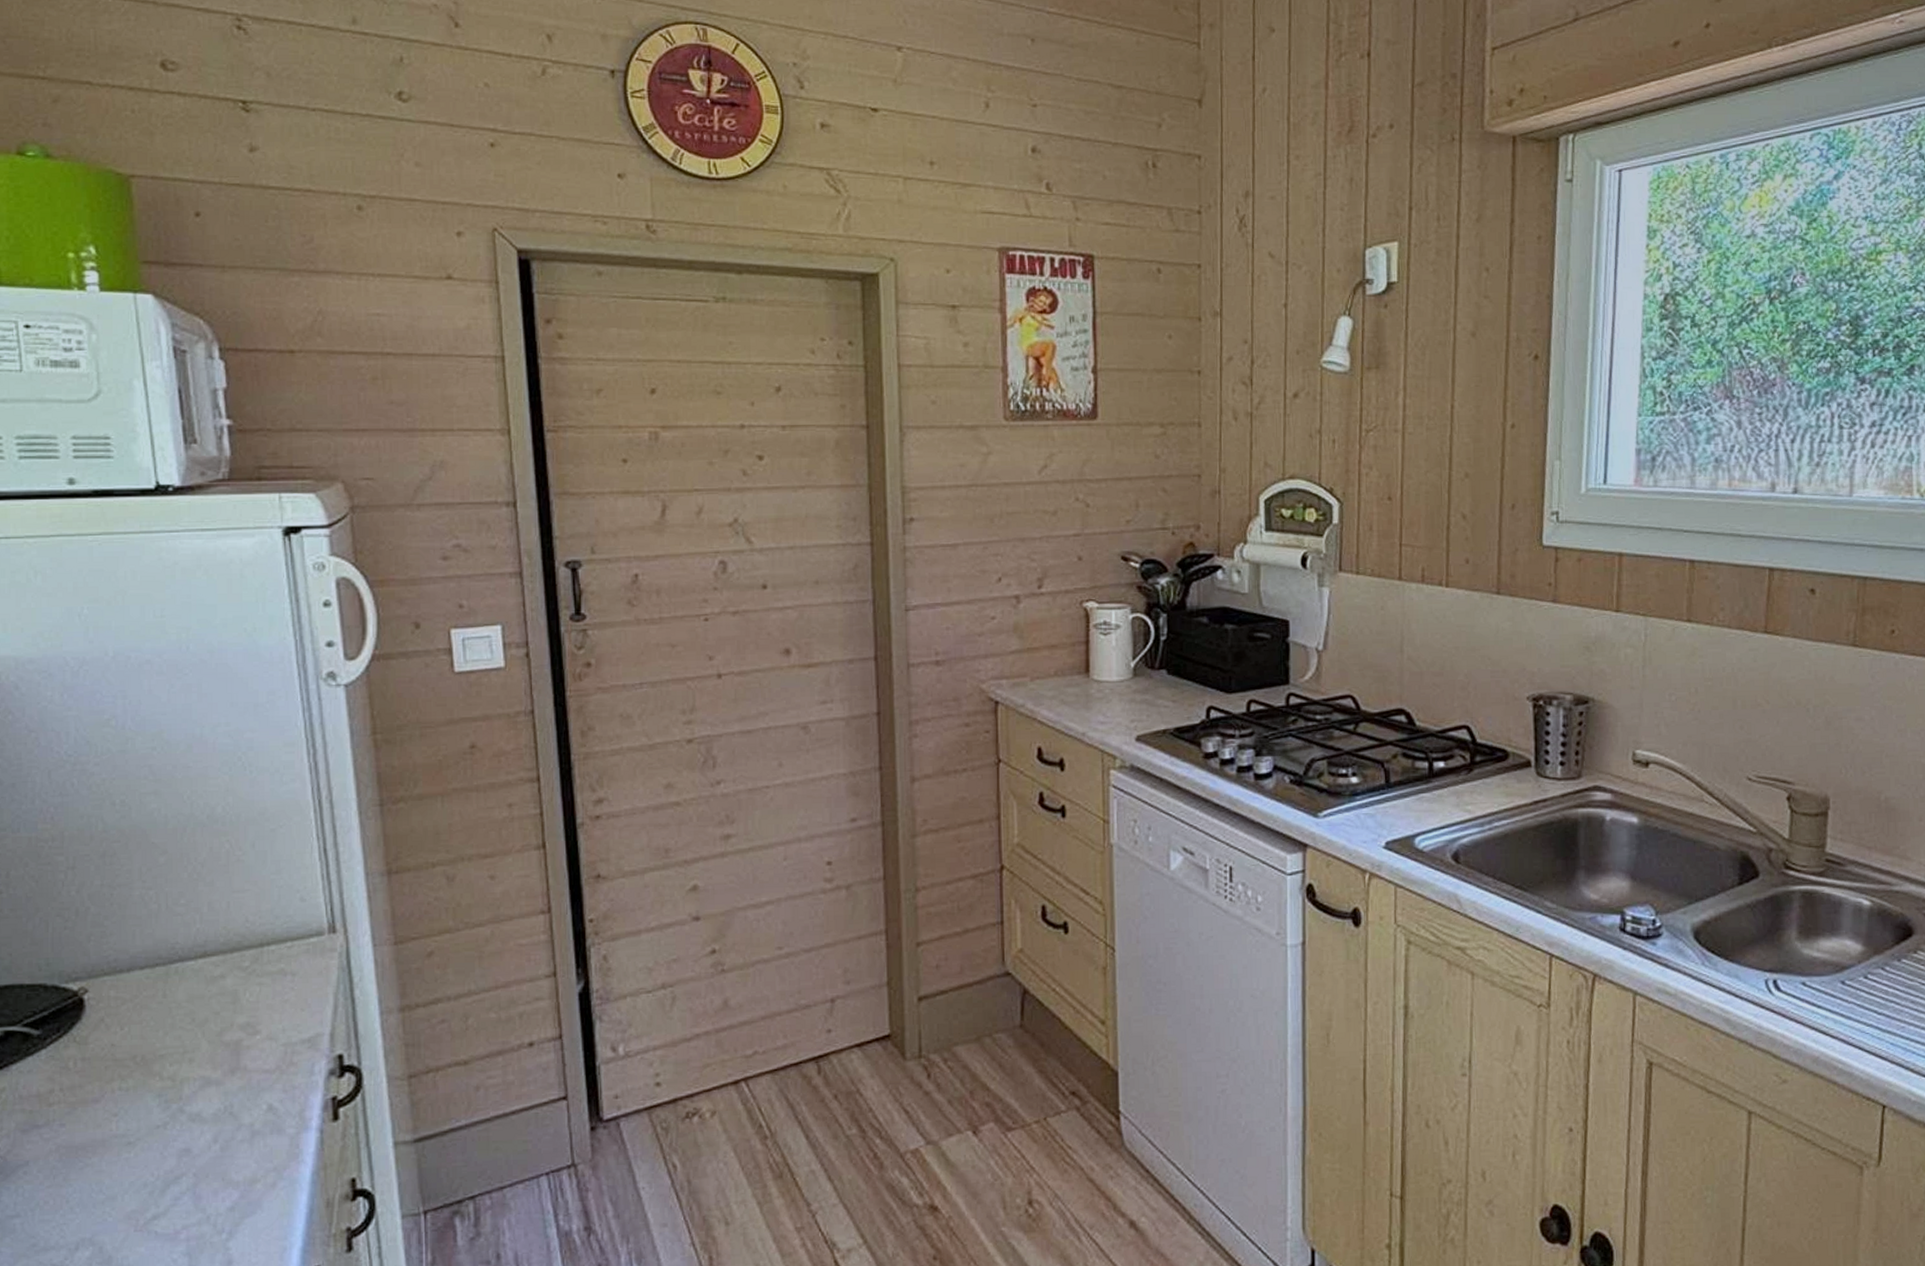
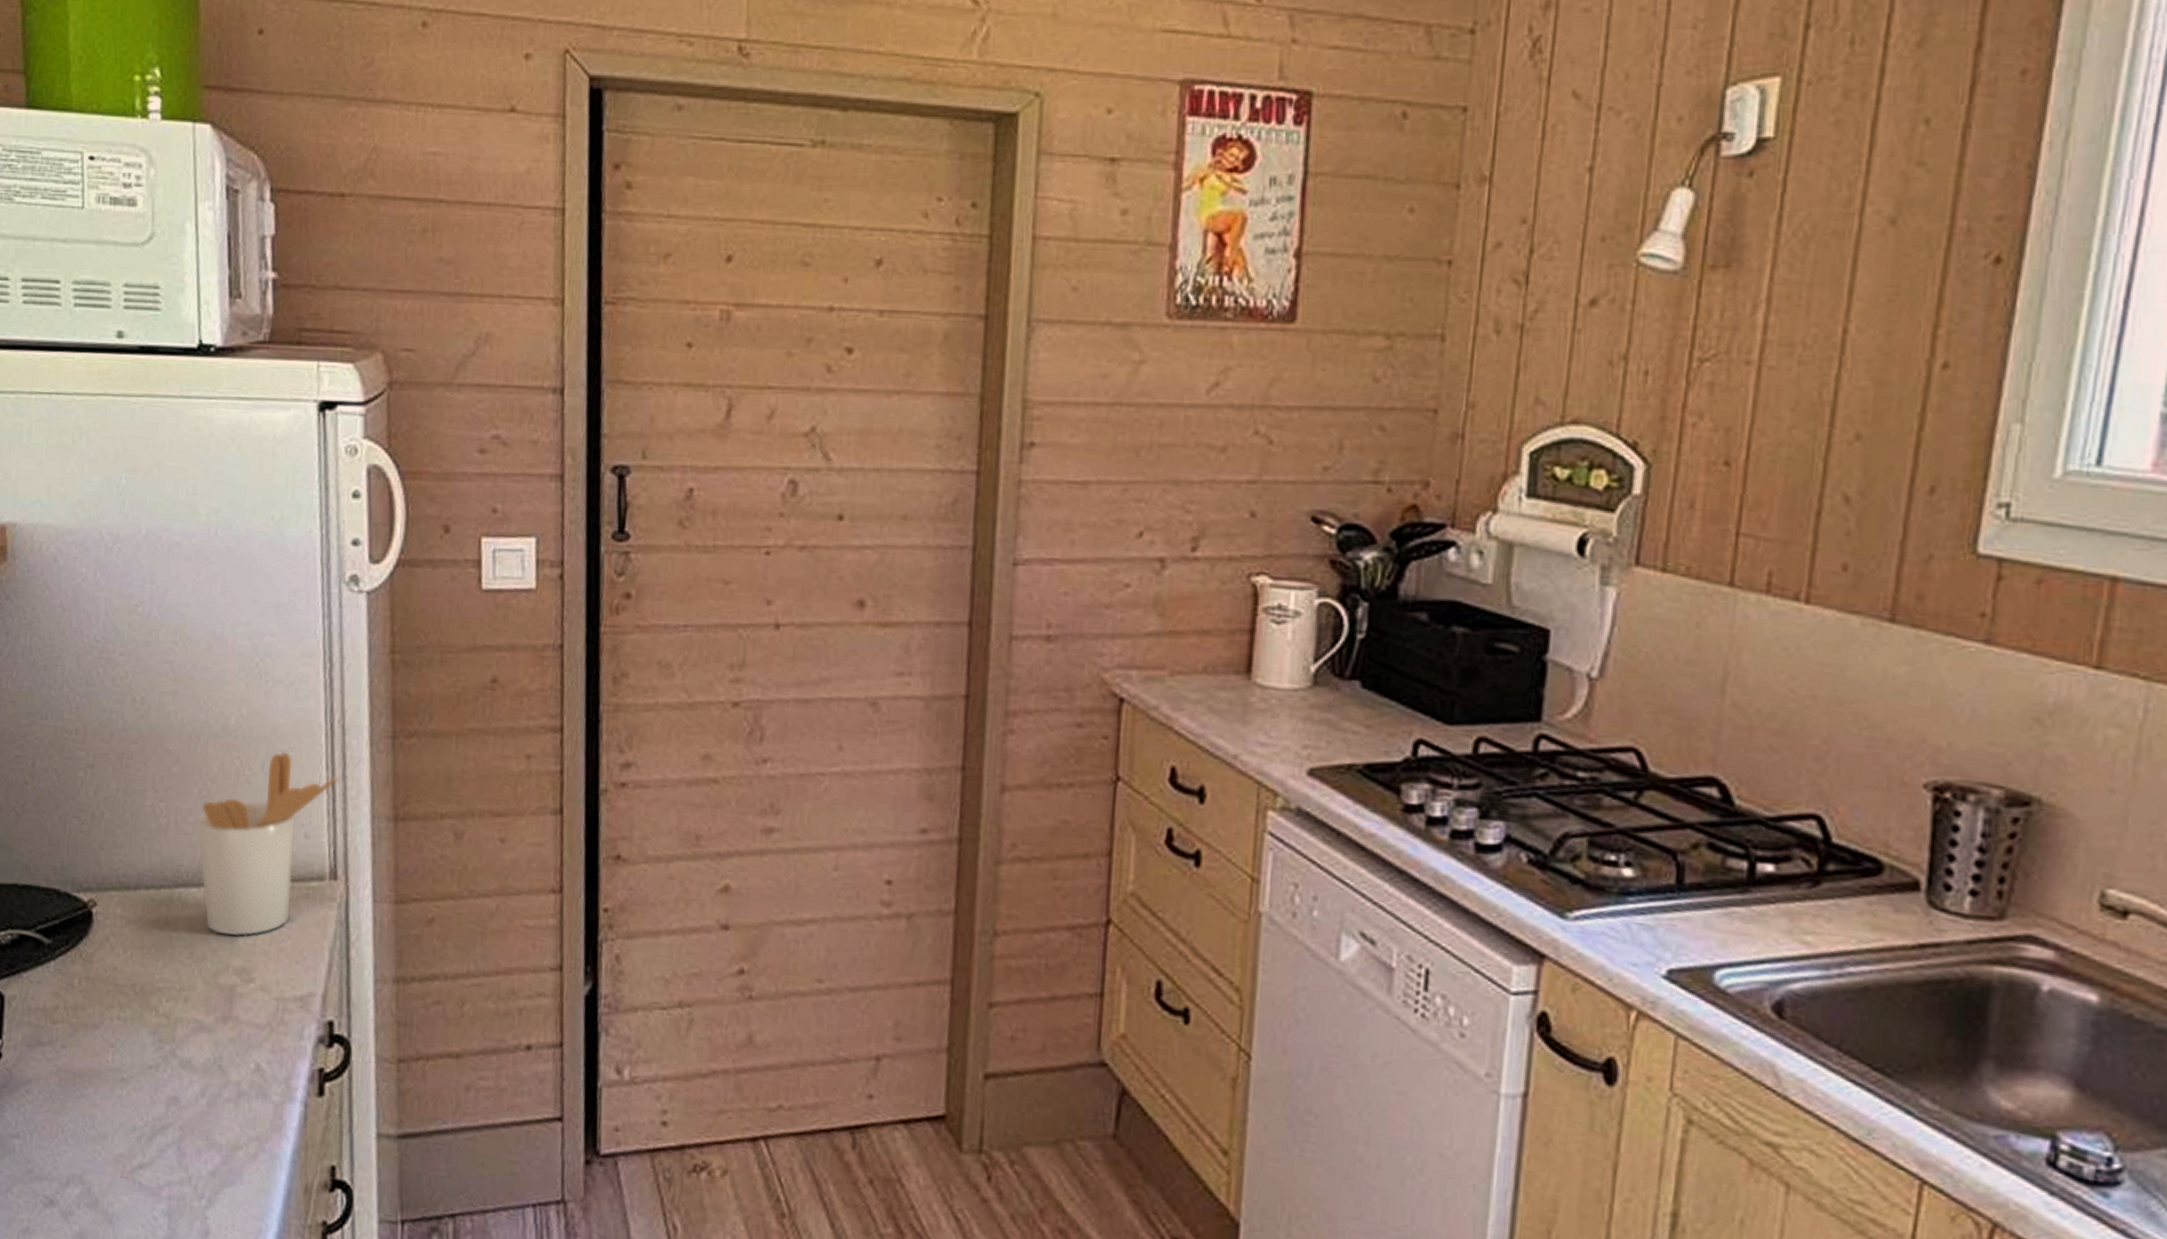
utensil holder: none [190,830,330,998] -> present [197,752,339,937]

